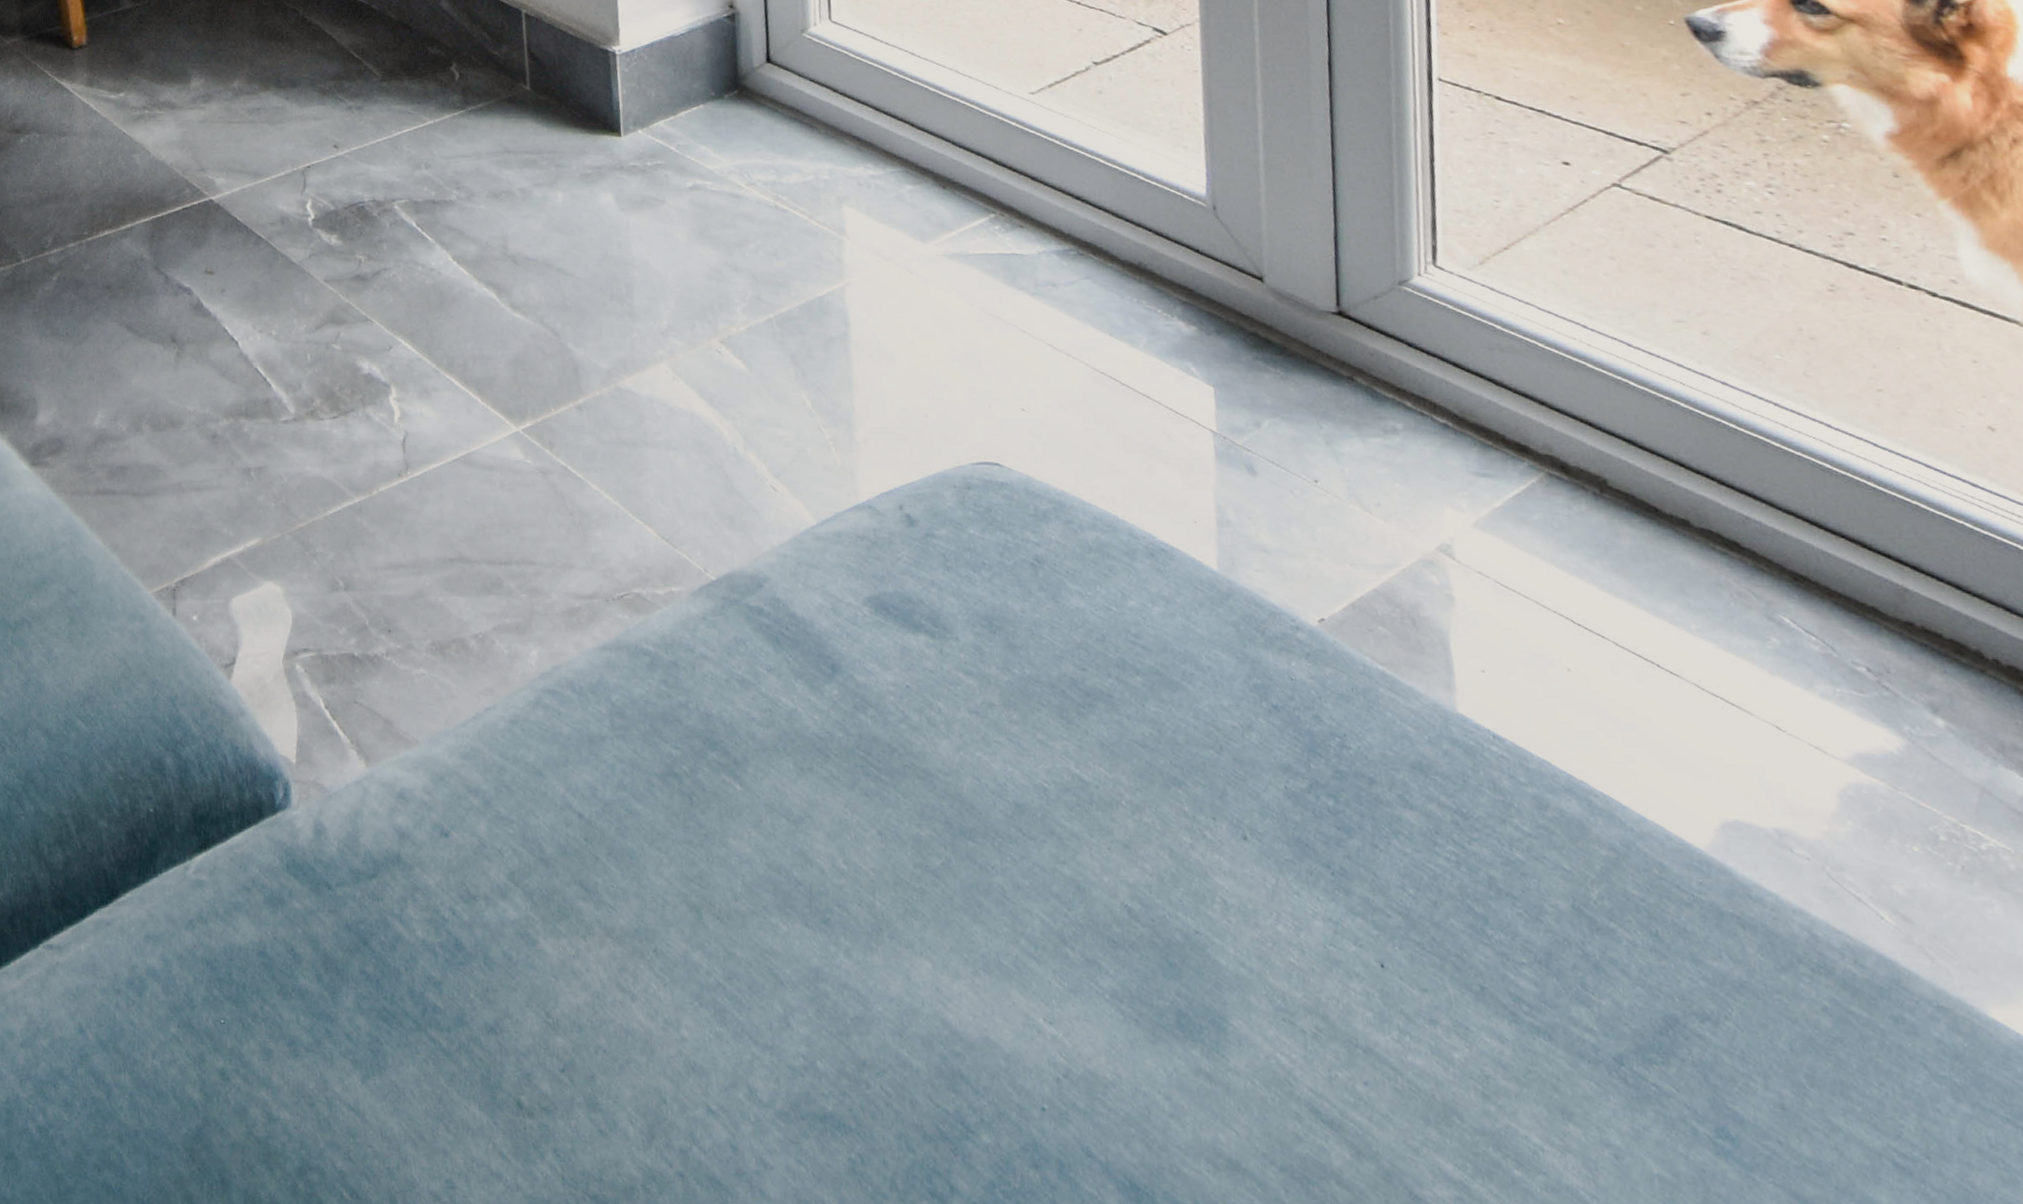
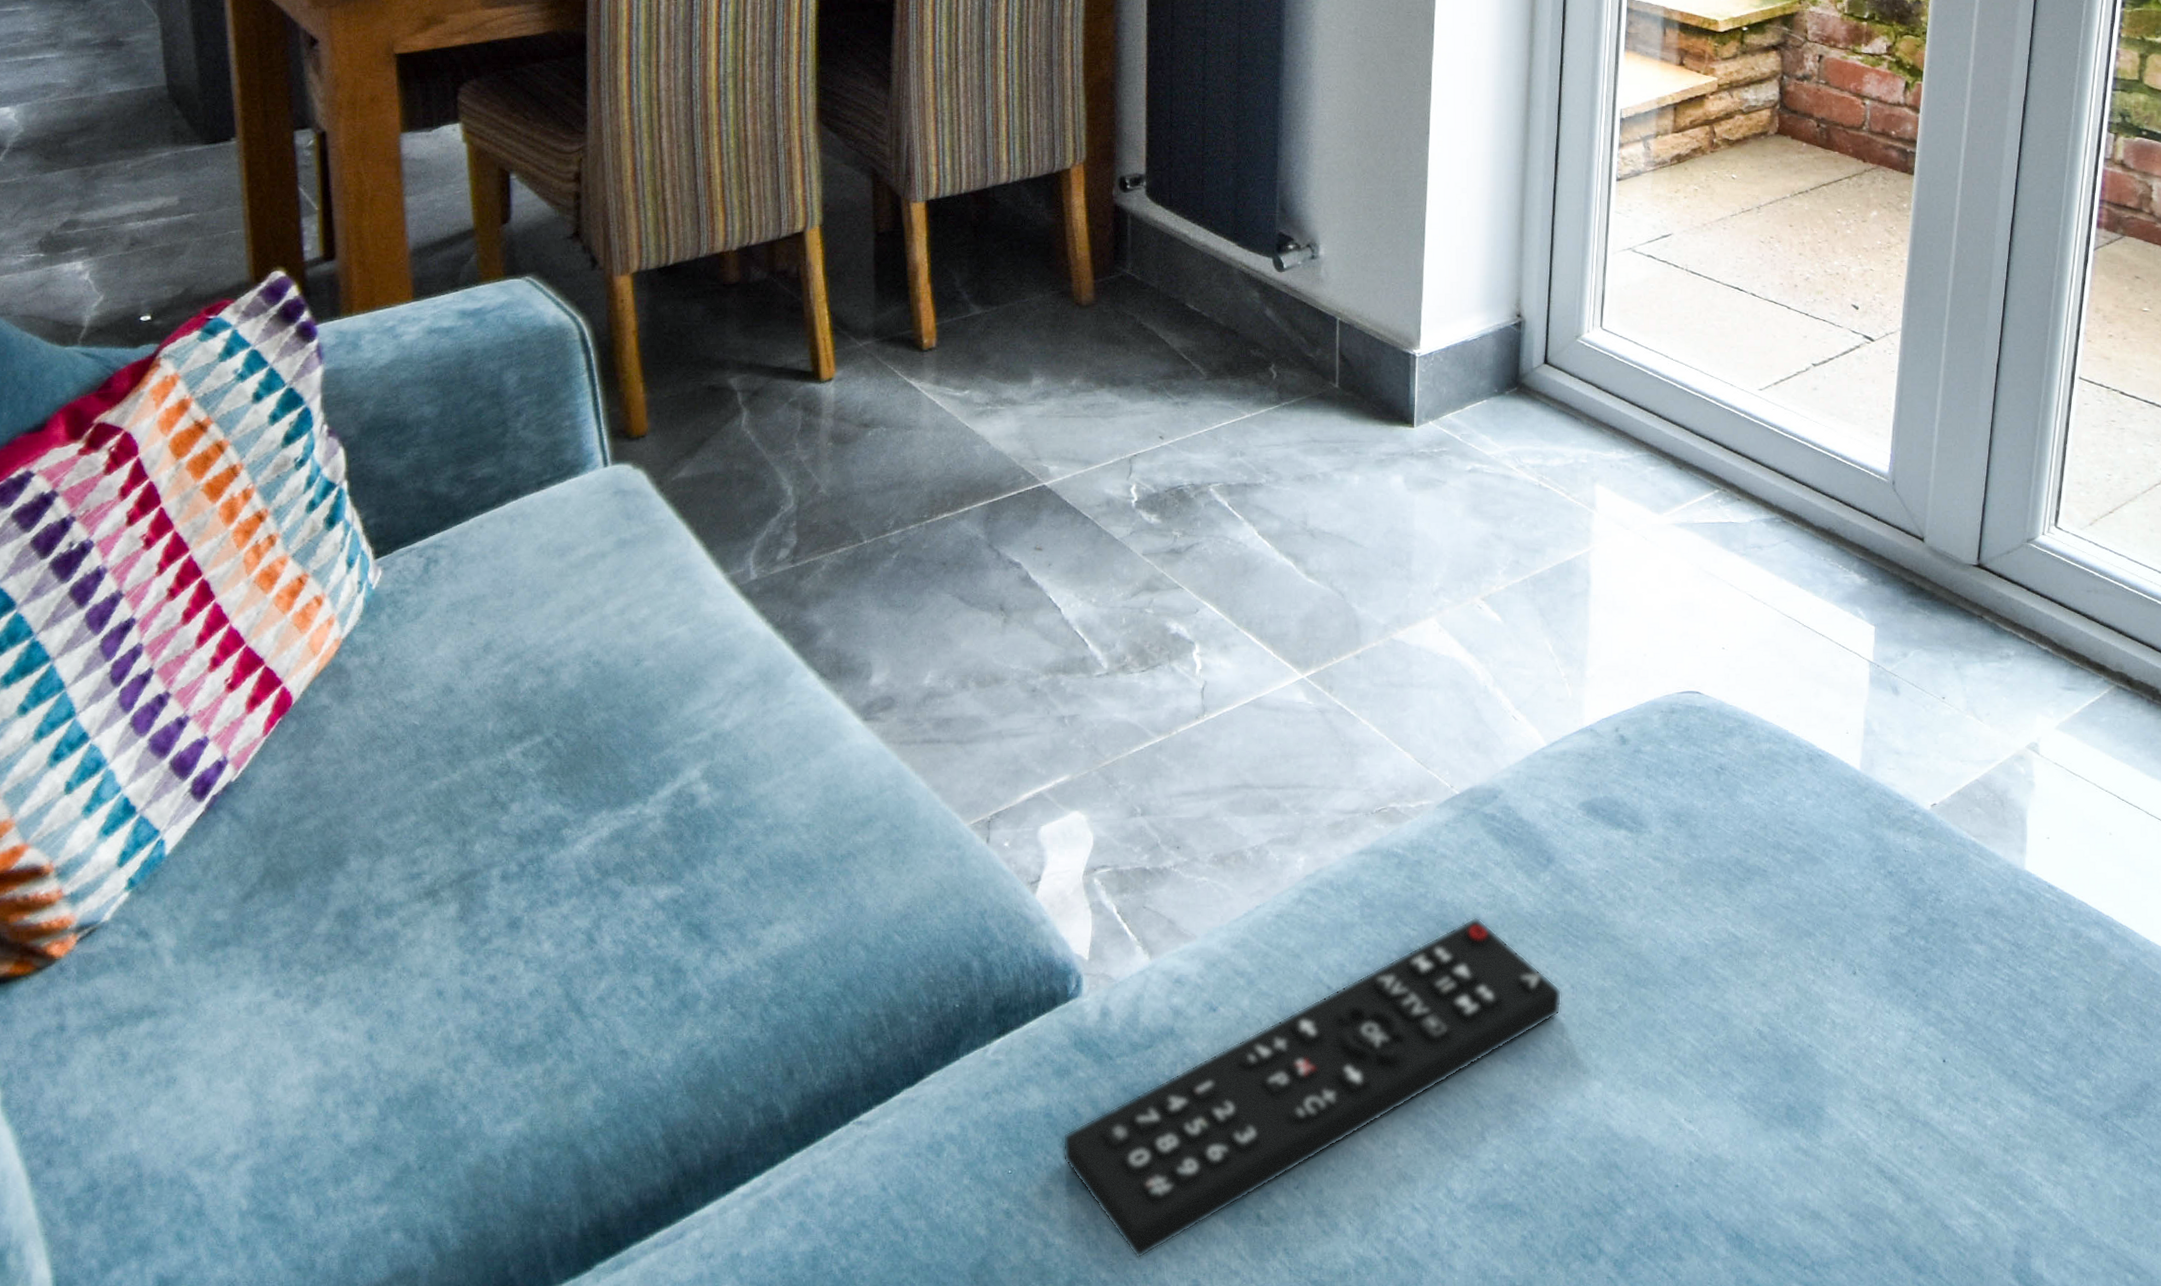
remote control: none [280,736,869,1146] -> present [1063,917,1562,1259]

